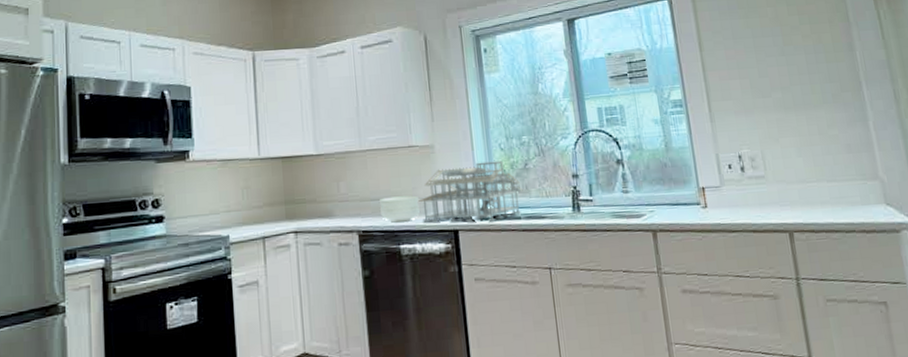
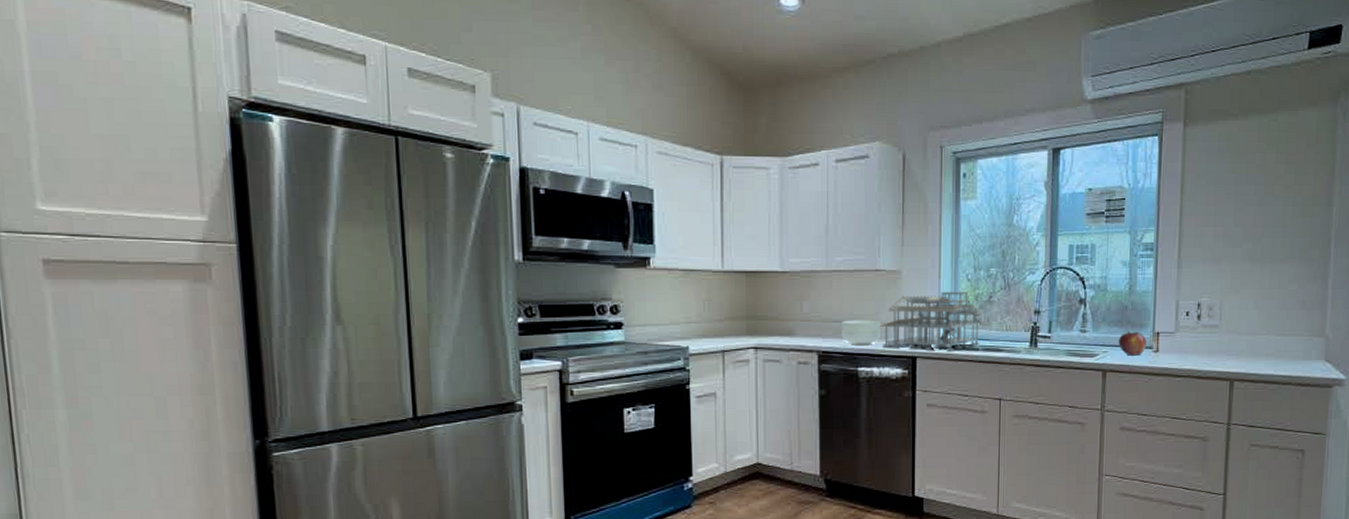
fruit: none [663,188,694,214] -> present [1118,331,1147,356]

